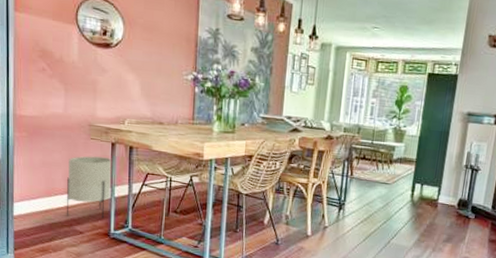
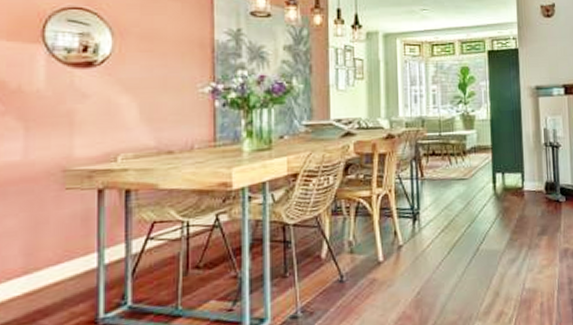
planter: present [66,156,112,219] -> none [25,210,101,308]

